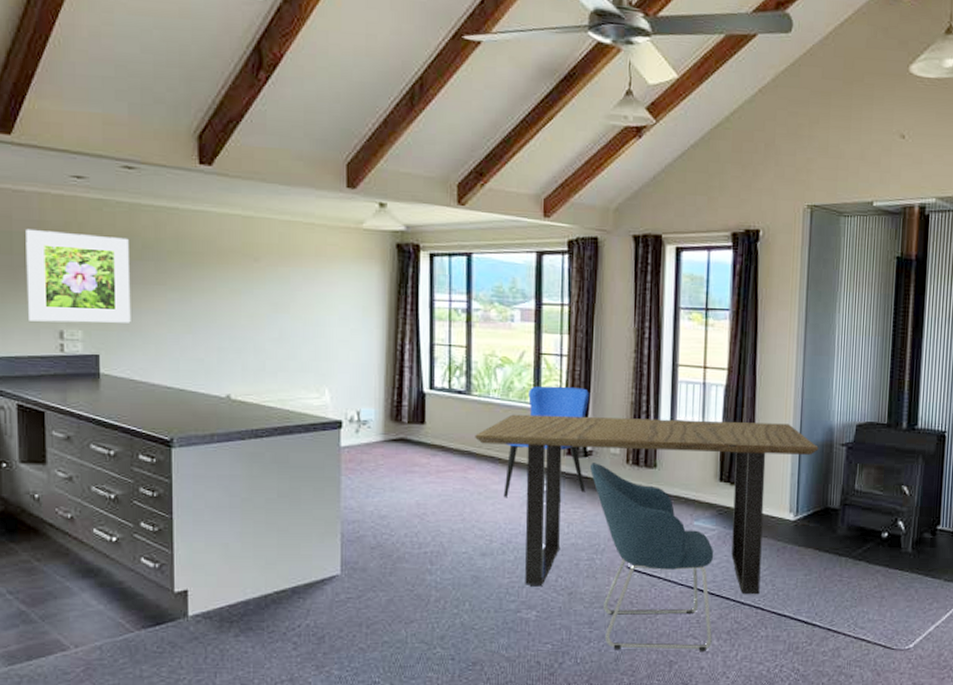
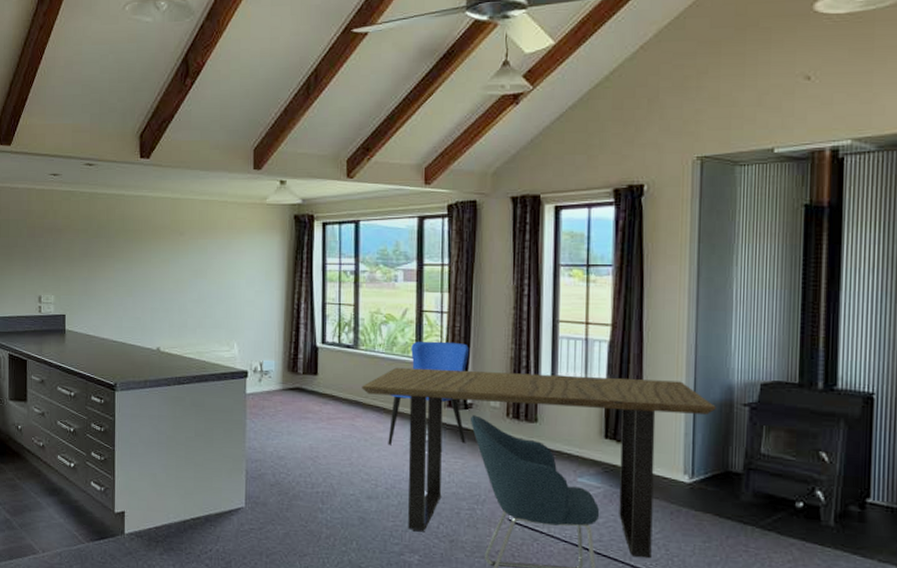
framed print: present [26,228,131,323] -> none [18,217,89,289]

